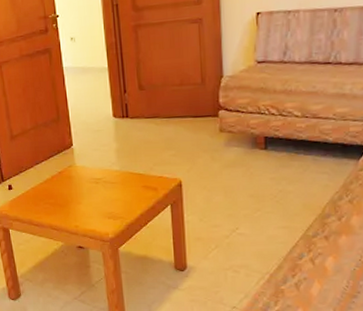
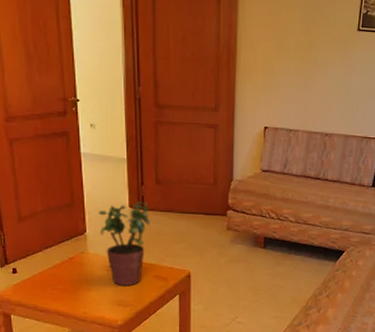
potted plant: none [84,110,135,198] -> present [99,202,150,286]

